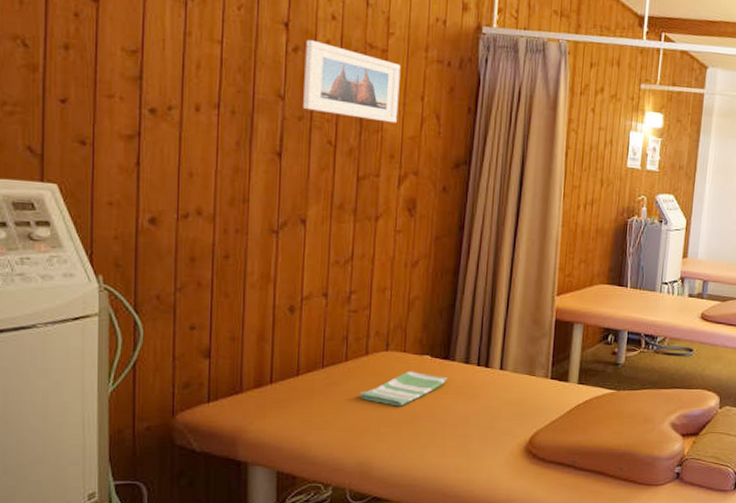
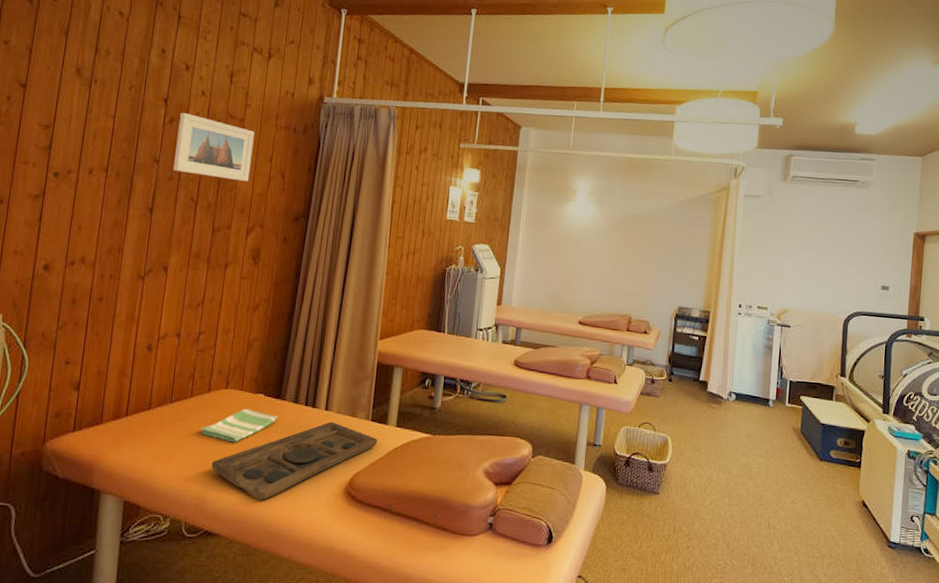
decorative tray: none [375,381,559,463] -> present [211,421,378,501]

